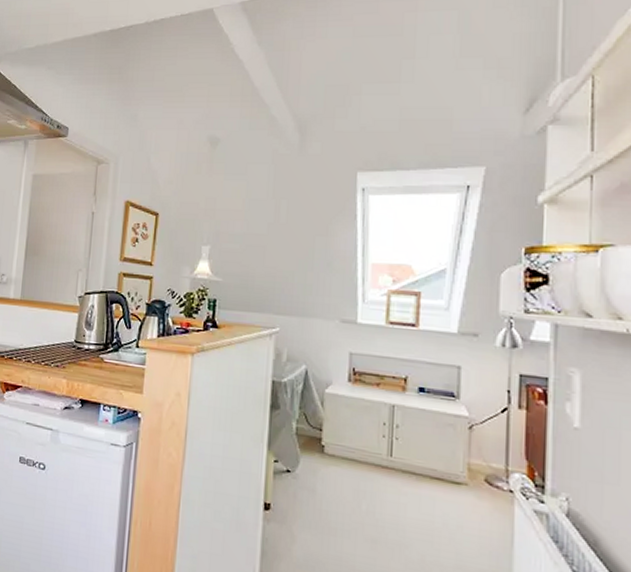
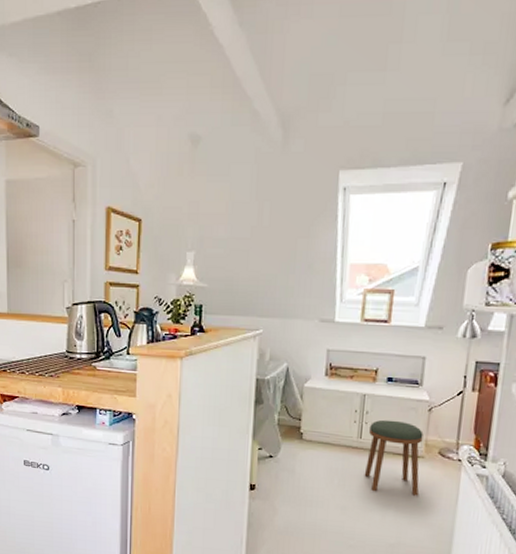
stool: none [397,436,465,532] -> present [364,419,424,496]

